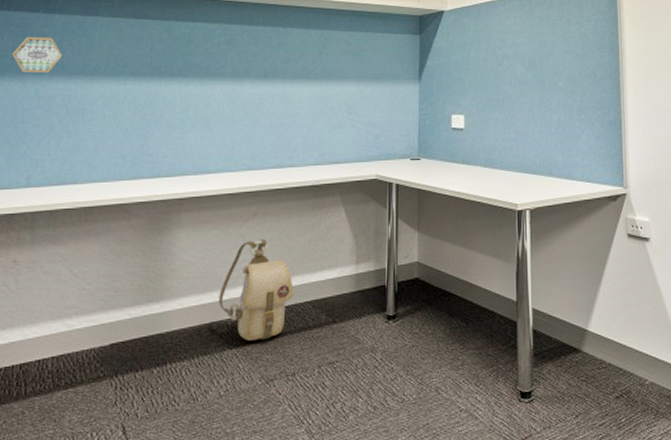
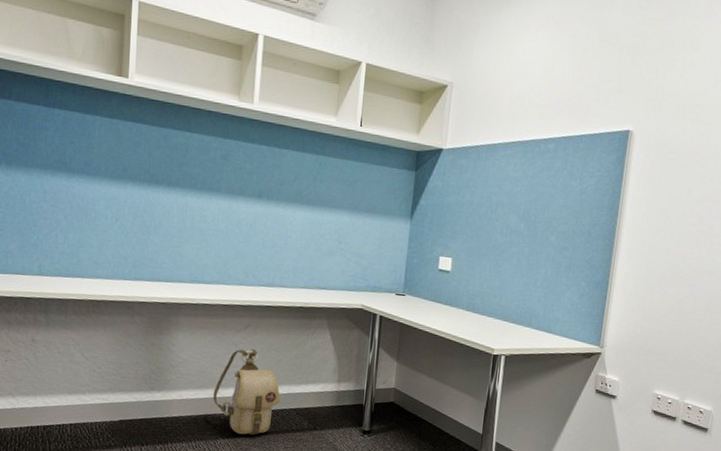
greeting card: present [11,36,63,74] -> none [16,129,65,169]

